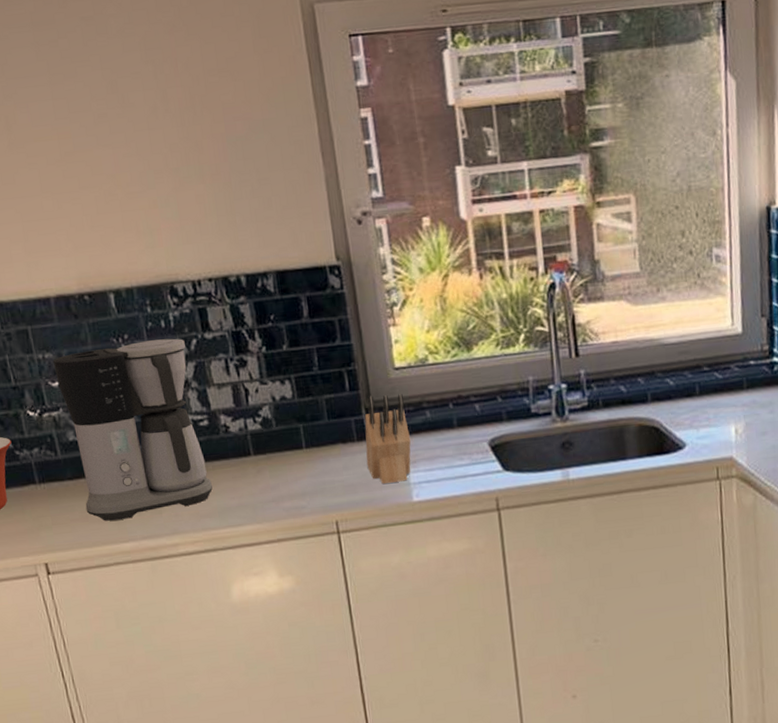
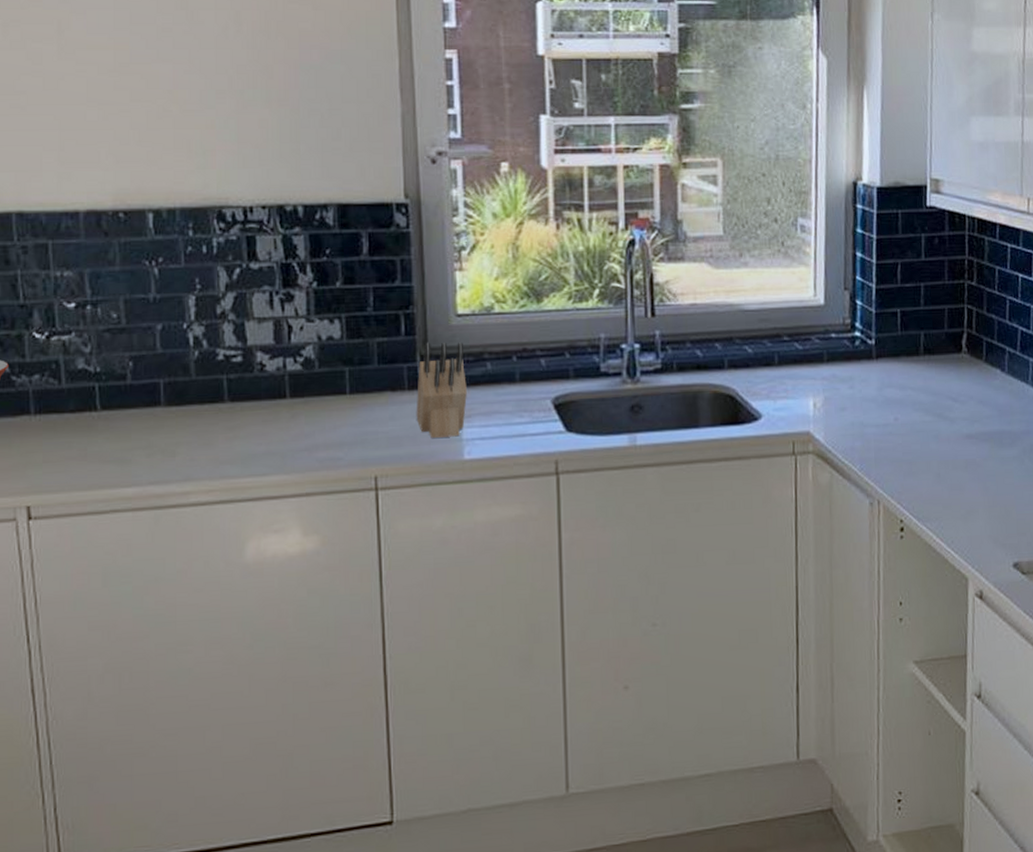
coffee maker: present [53,338,213,521] -> none [72,265,238,462]

